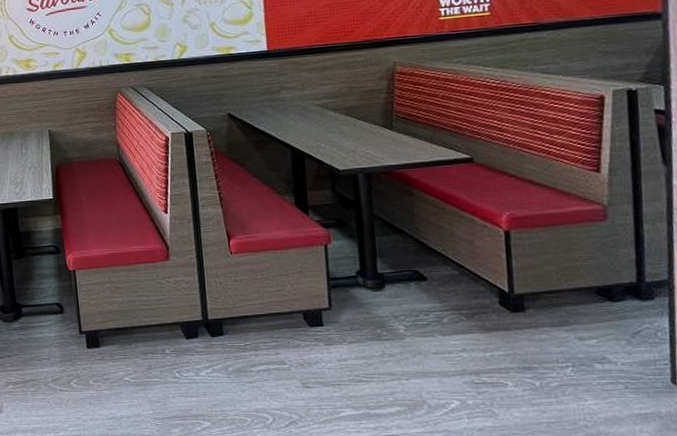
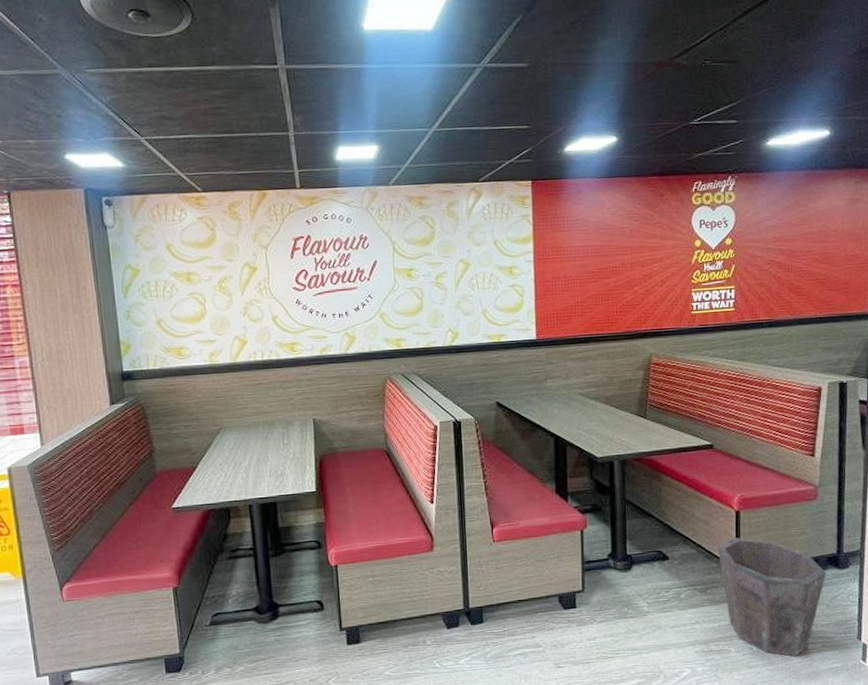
waste bin: none [484,259,625,398] -> present [717,537,826,657]

